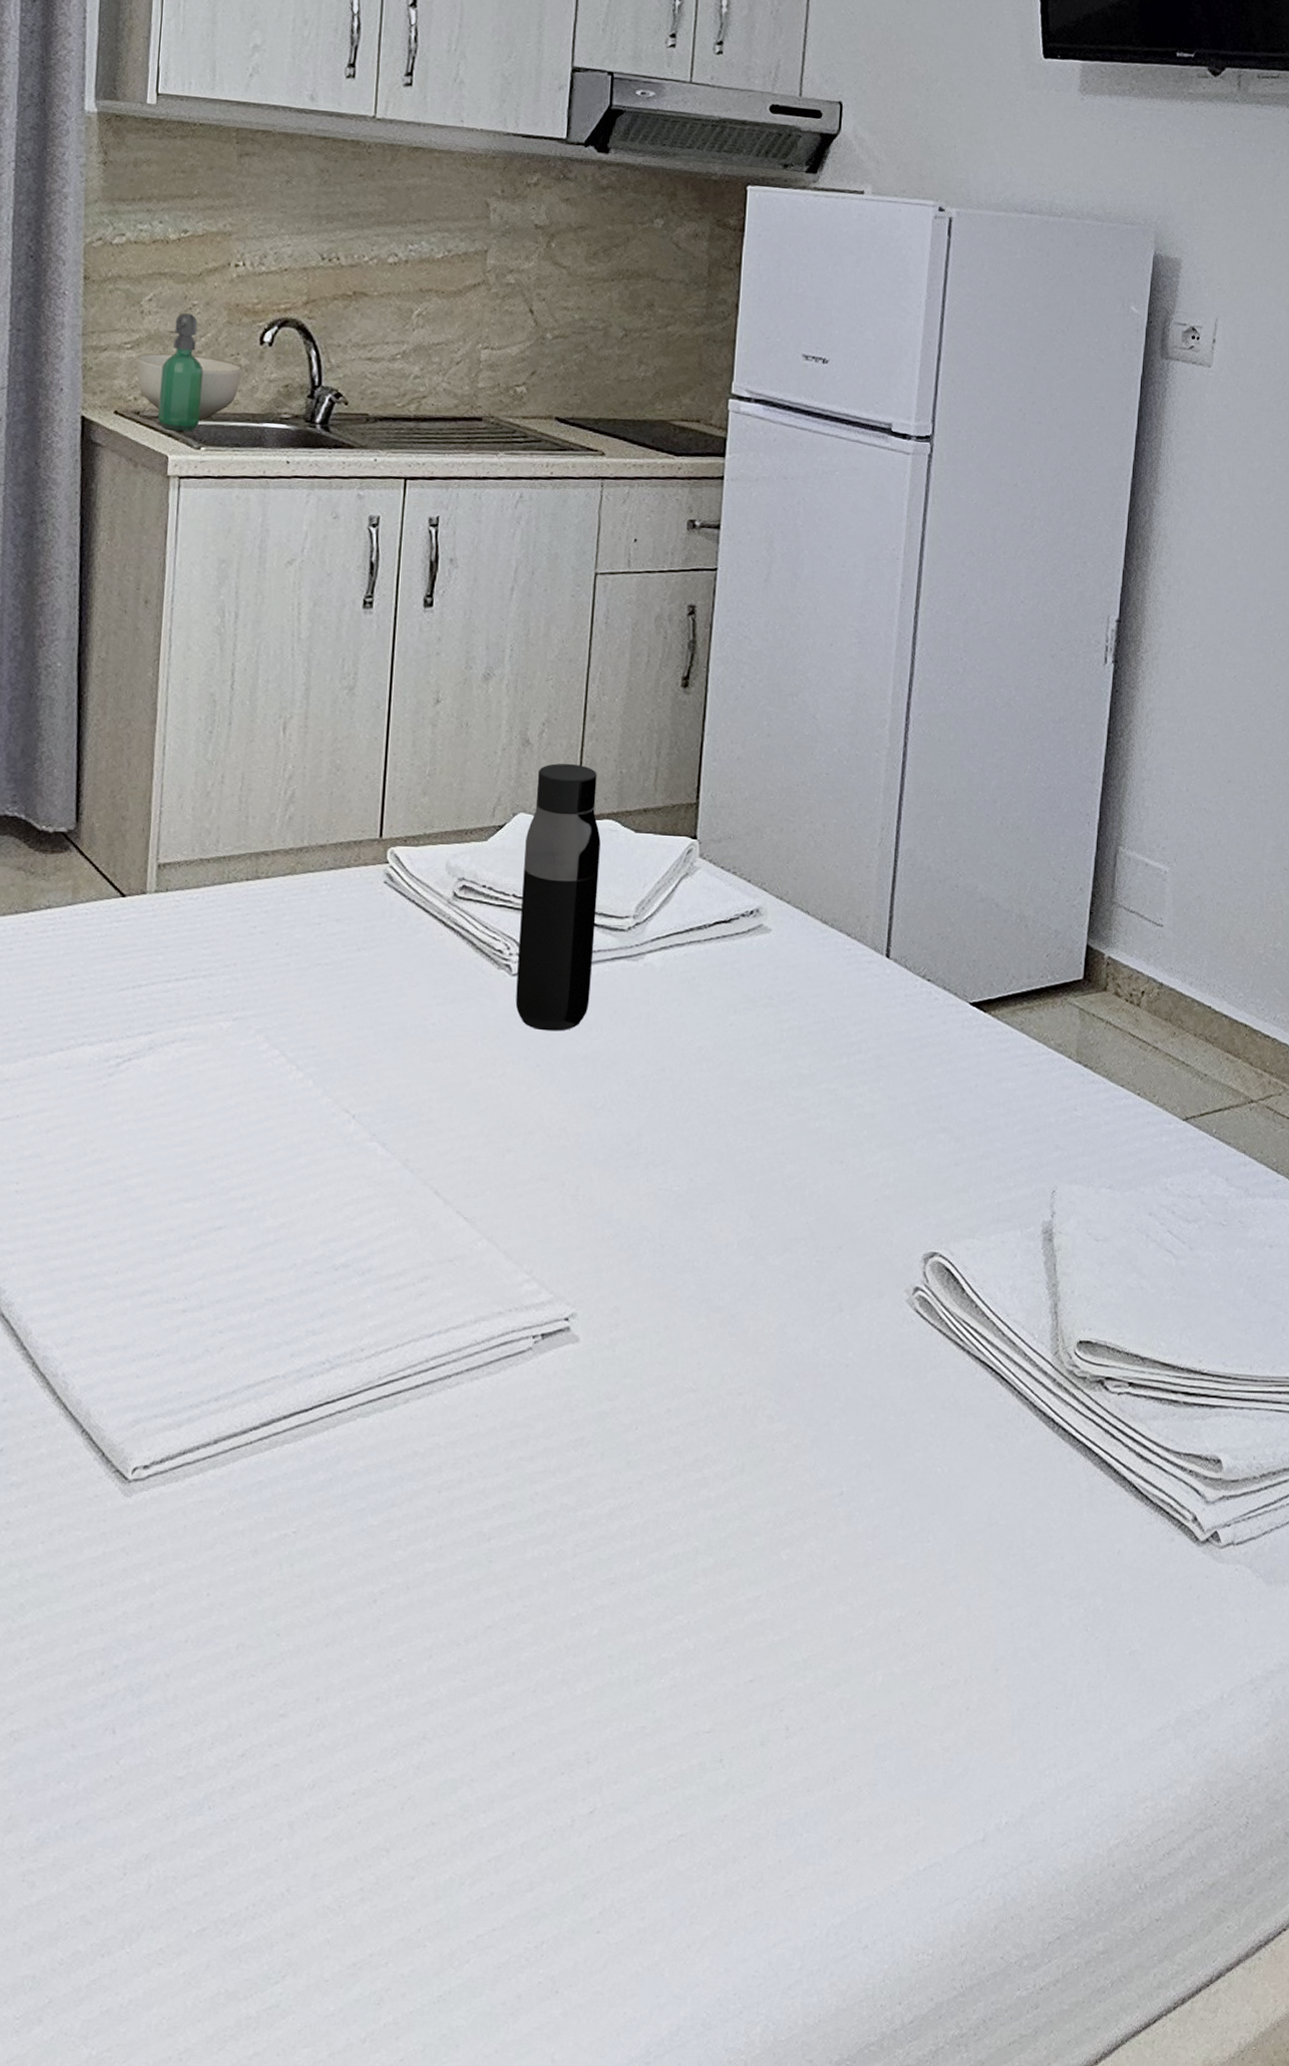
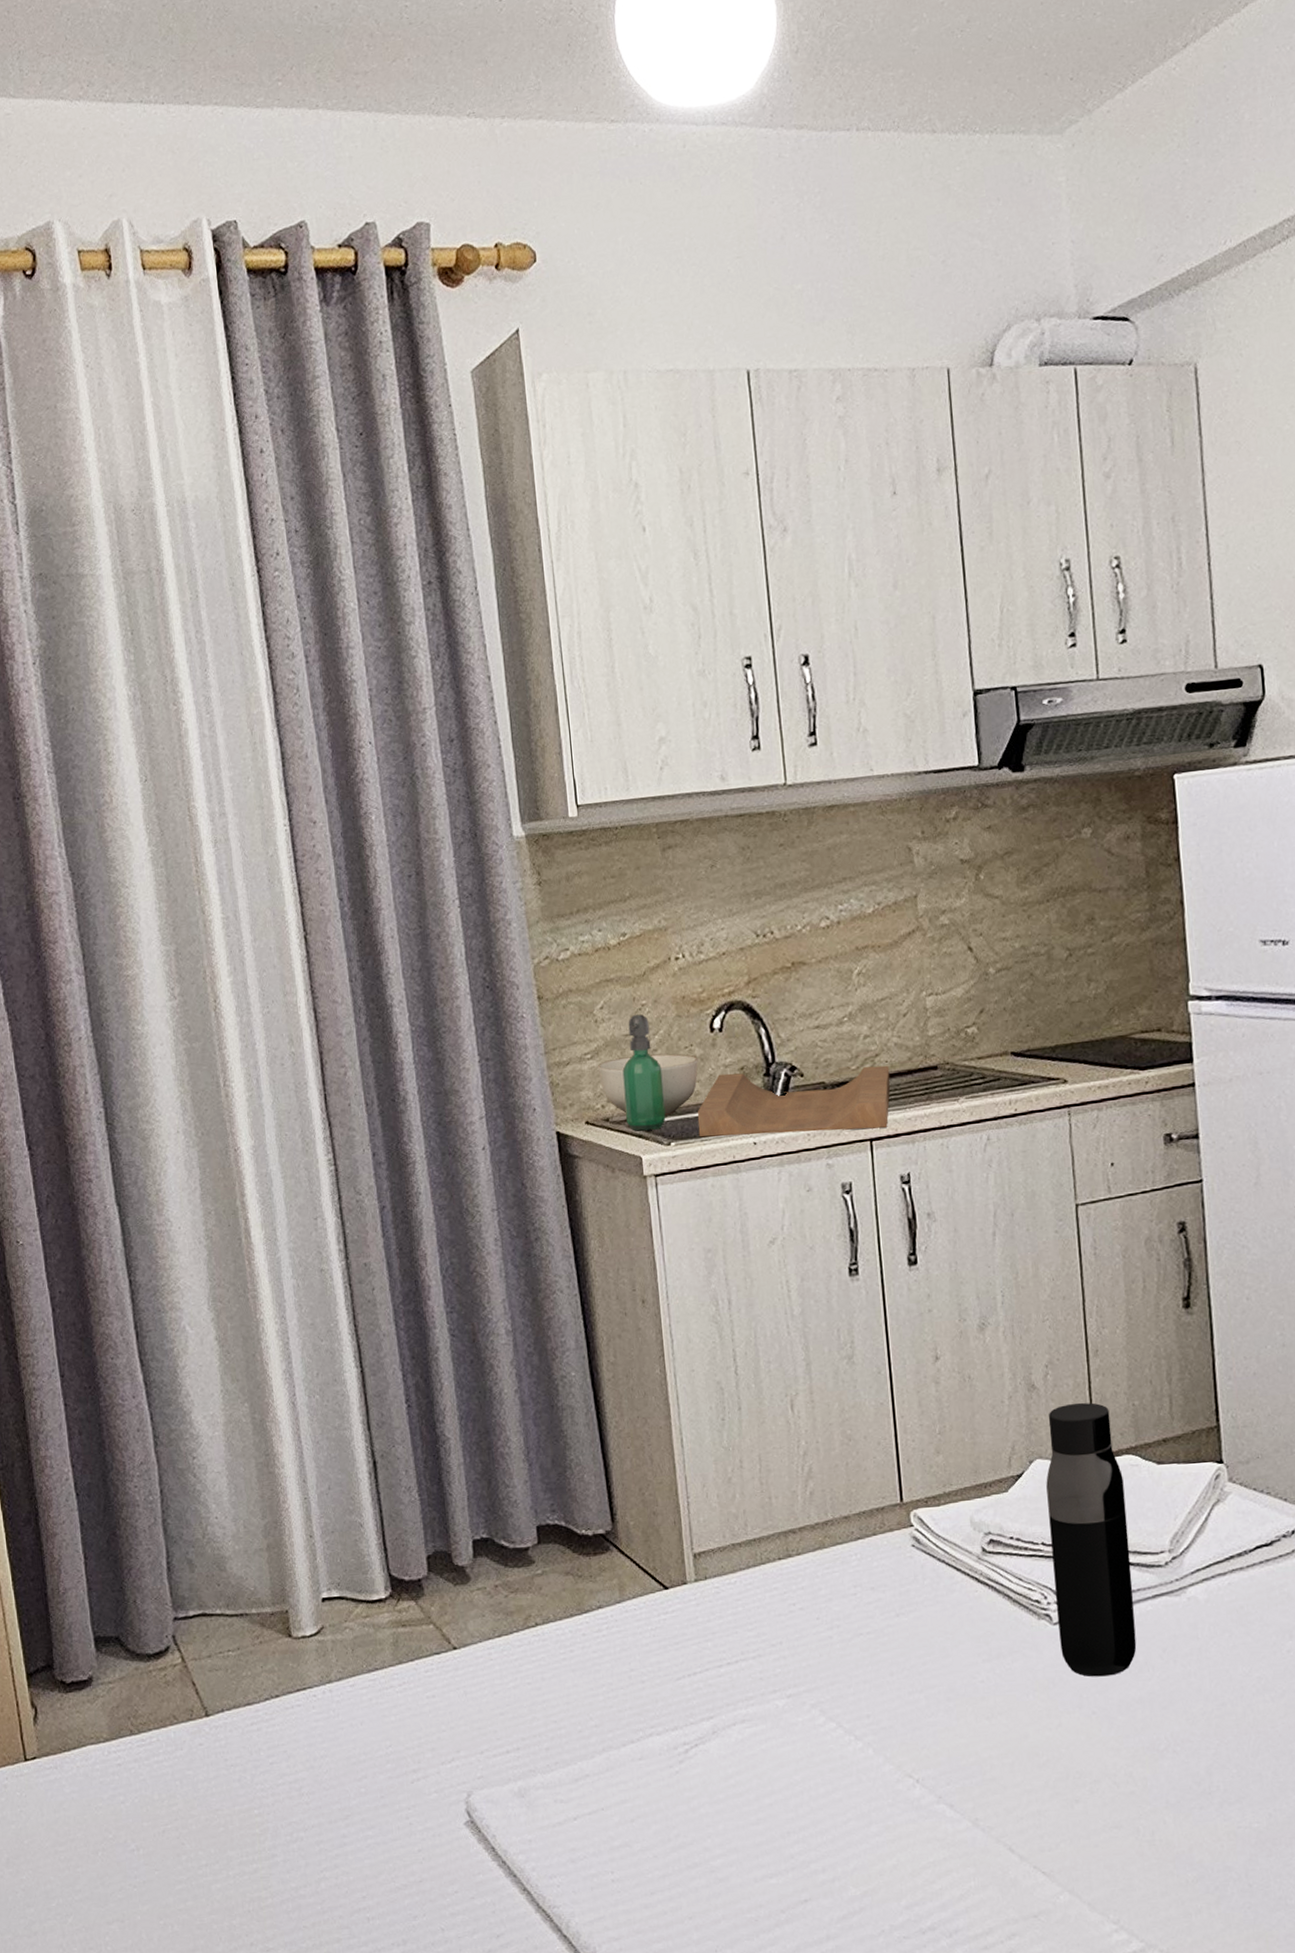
cutting board: none [231,388,435,469] -> present [697,1065,891,1138]

